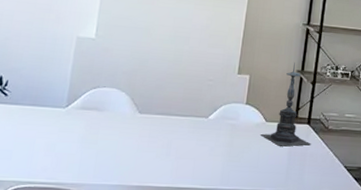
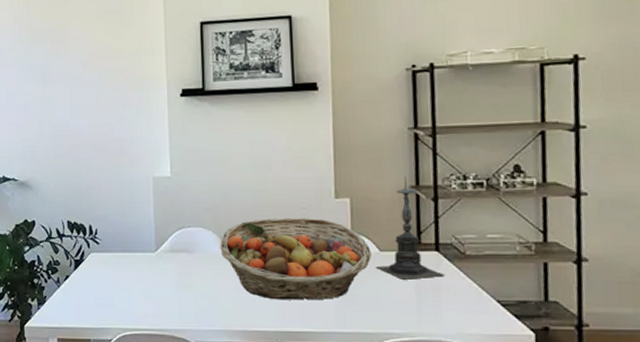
fruit basket: none [130,86,259,160] -> present [220,217,371,300]

